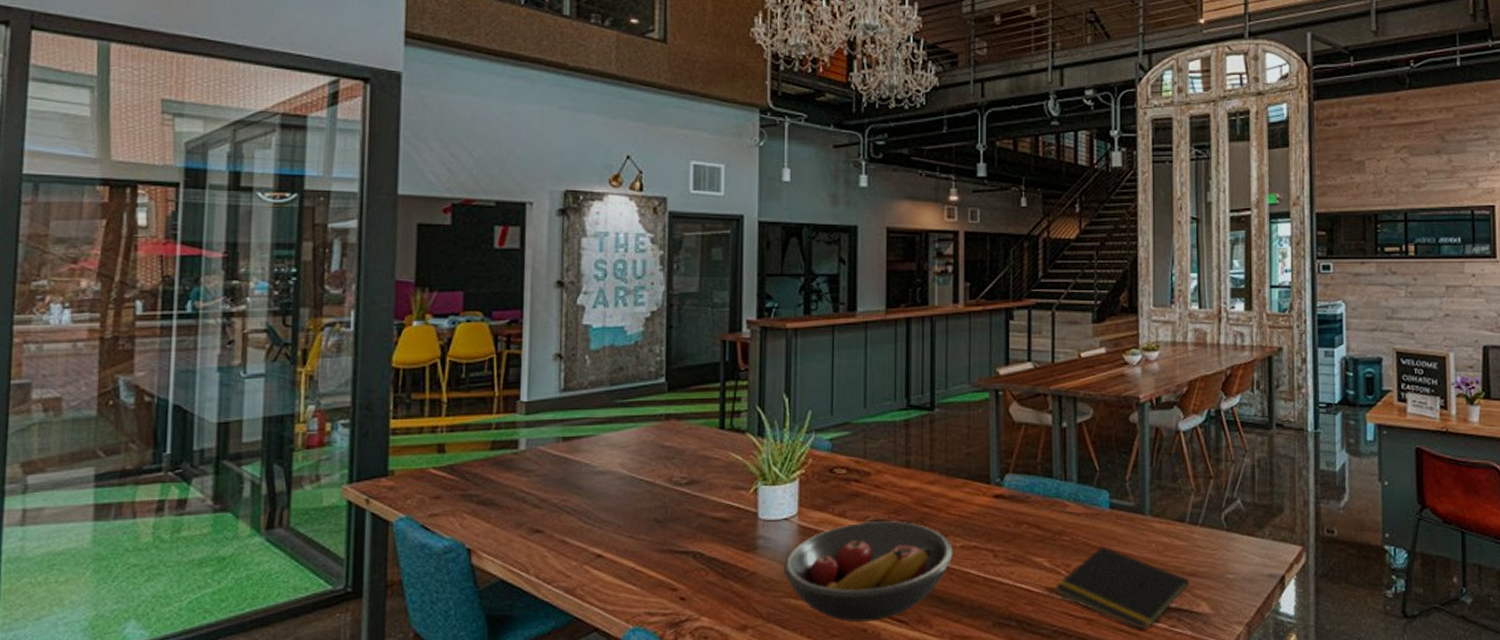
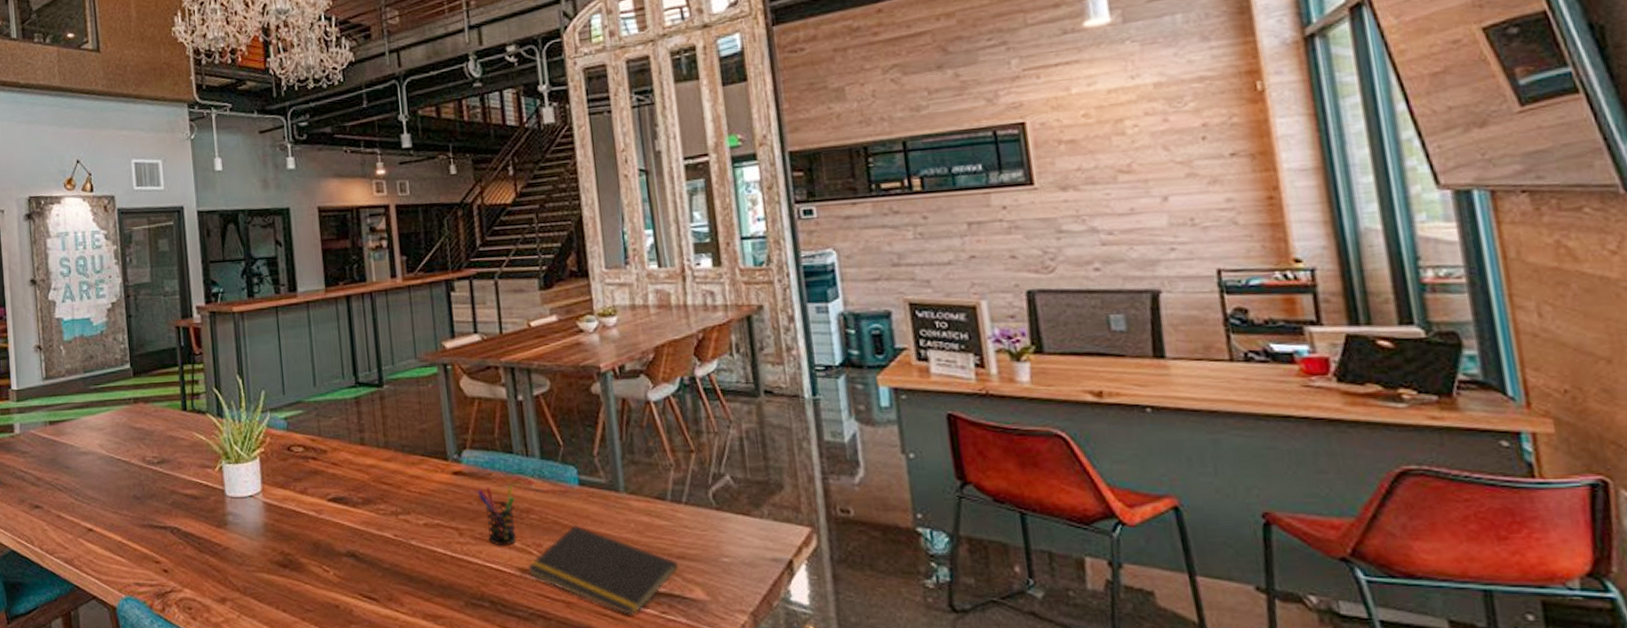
fruit bowl: present [782,520,954,622] -> none [252,497,418,598]
pen holder: none [1015,507,1051,567] -> present [477,484,517,546]

